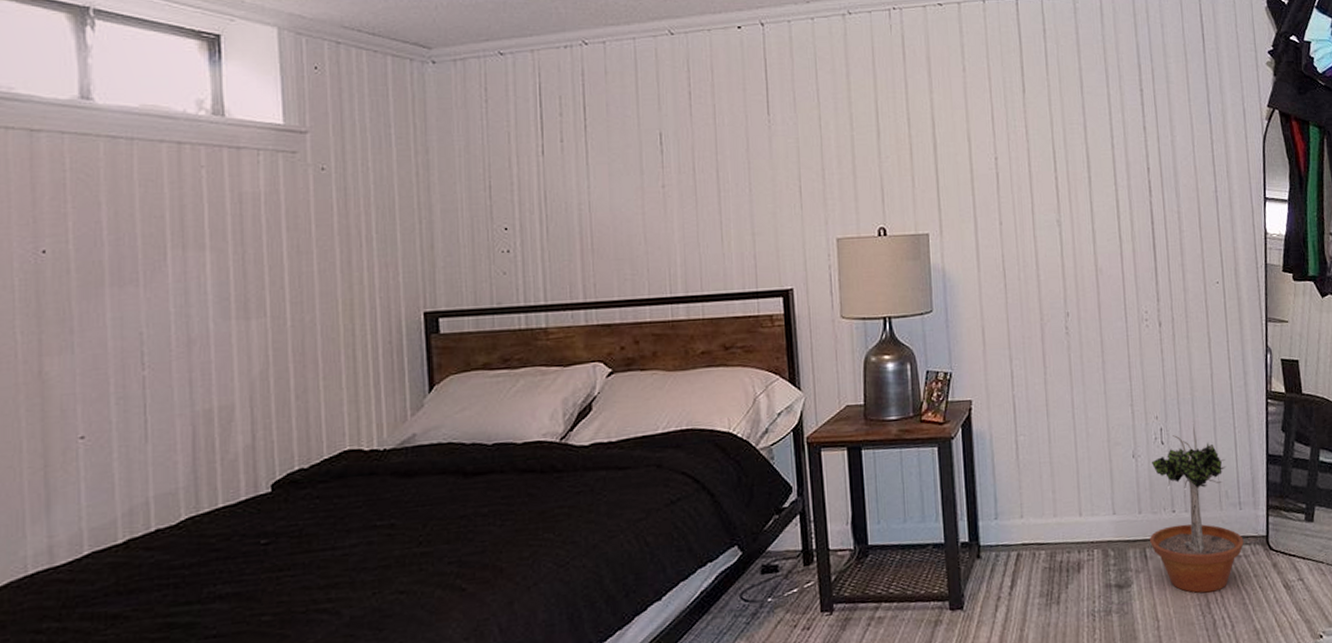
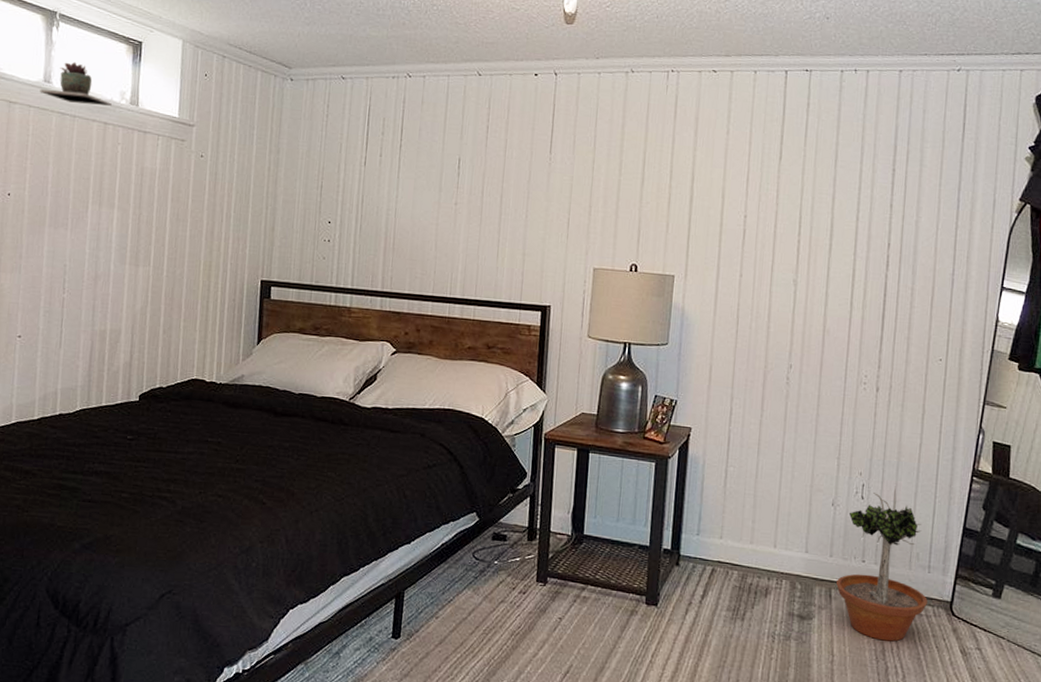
succulent plant: none [75,68,185,121] -> present [39,61,112,106]

